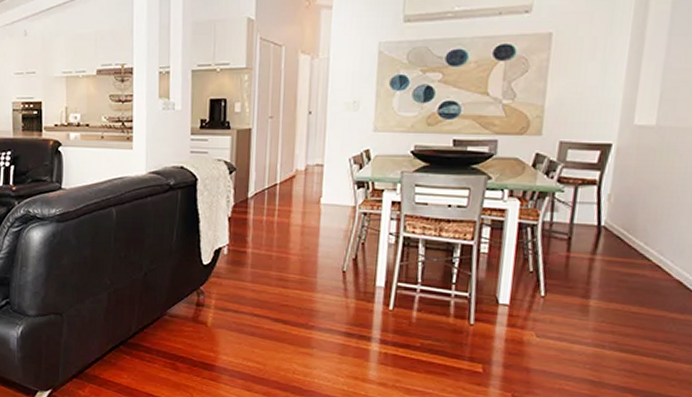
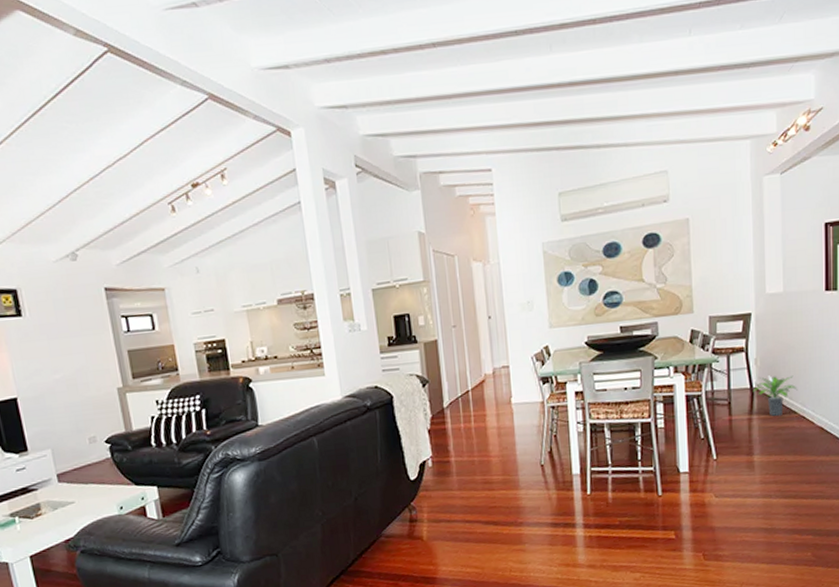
potted plant: none [600,215,656,262] -> present [752,375,798,417]

